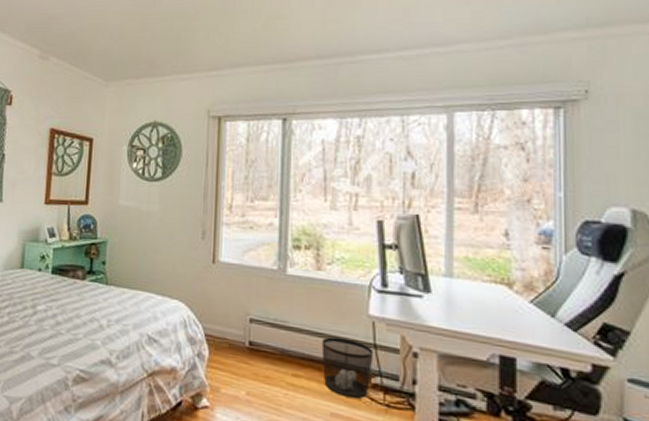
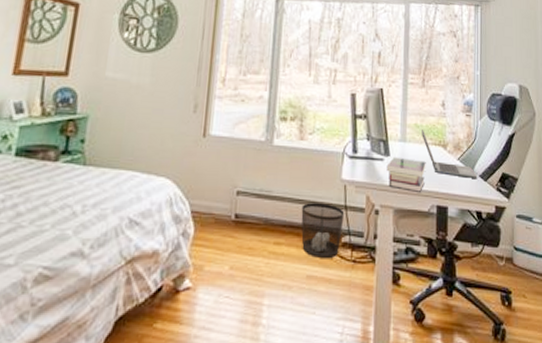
books: none [427,294,483,337] -> present [386,156,426,192]
laptop: none [475,264,562,327] -> present [422,130,478,178]

